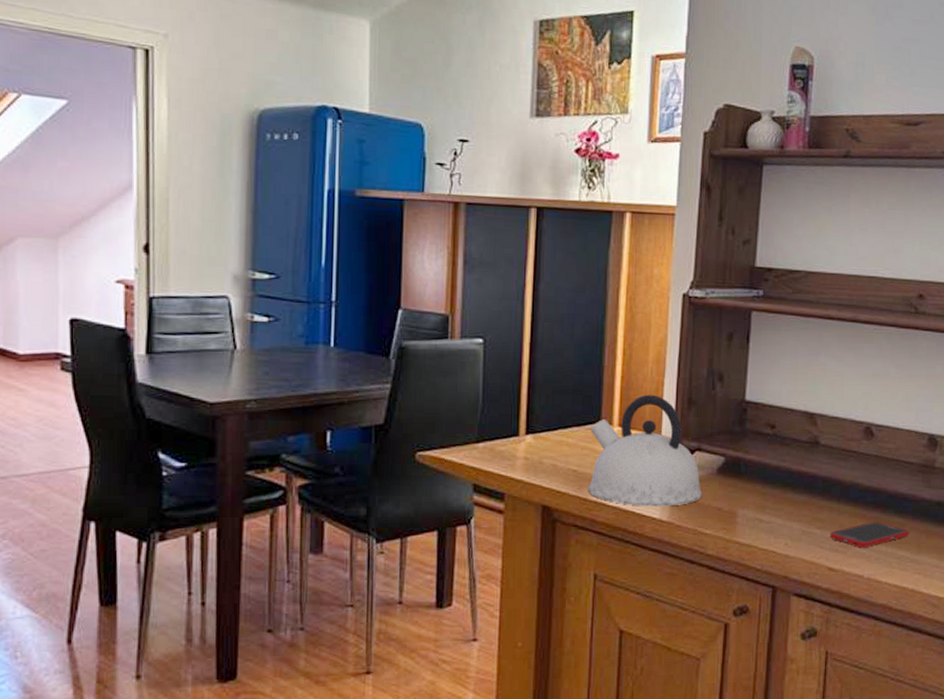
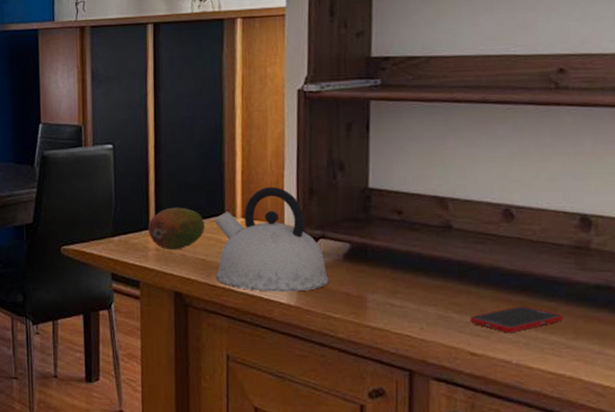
fruit: none [517,412,579,459] -> present [147,207,205,250]

